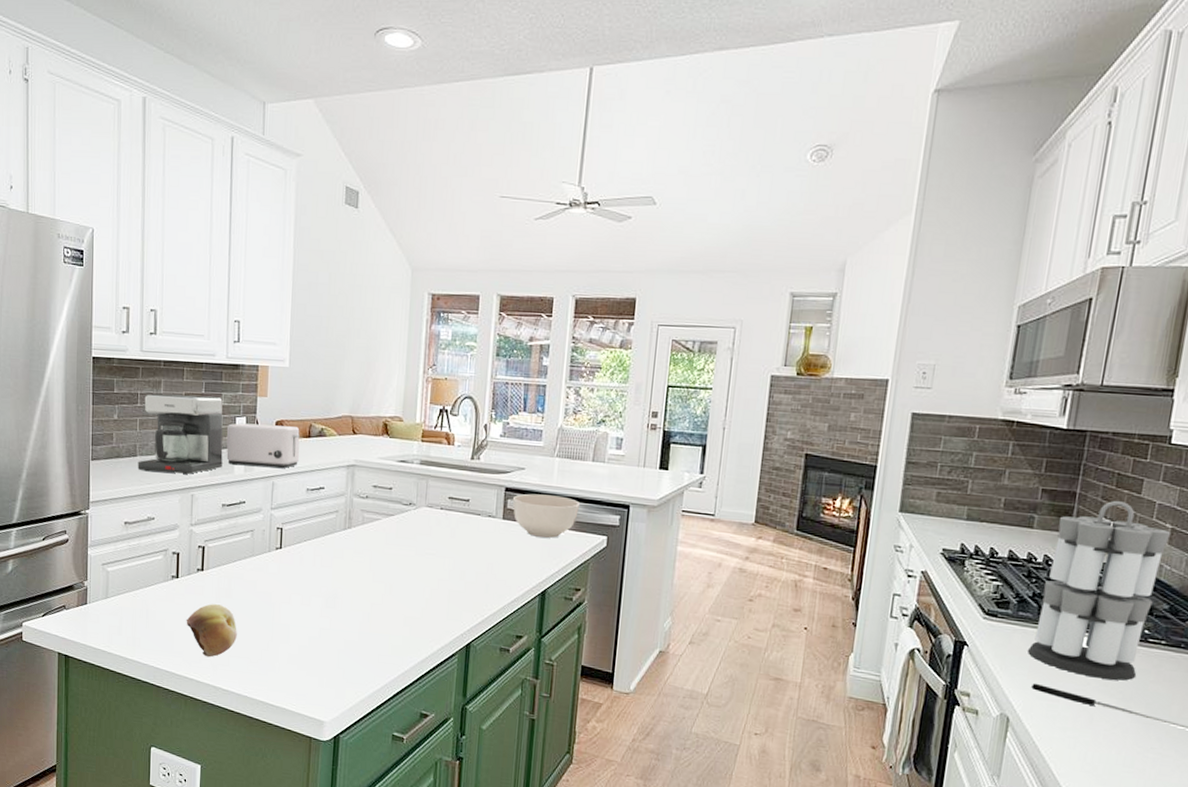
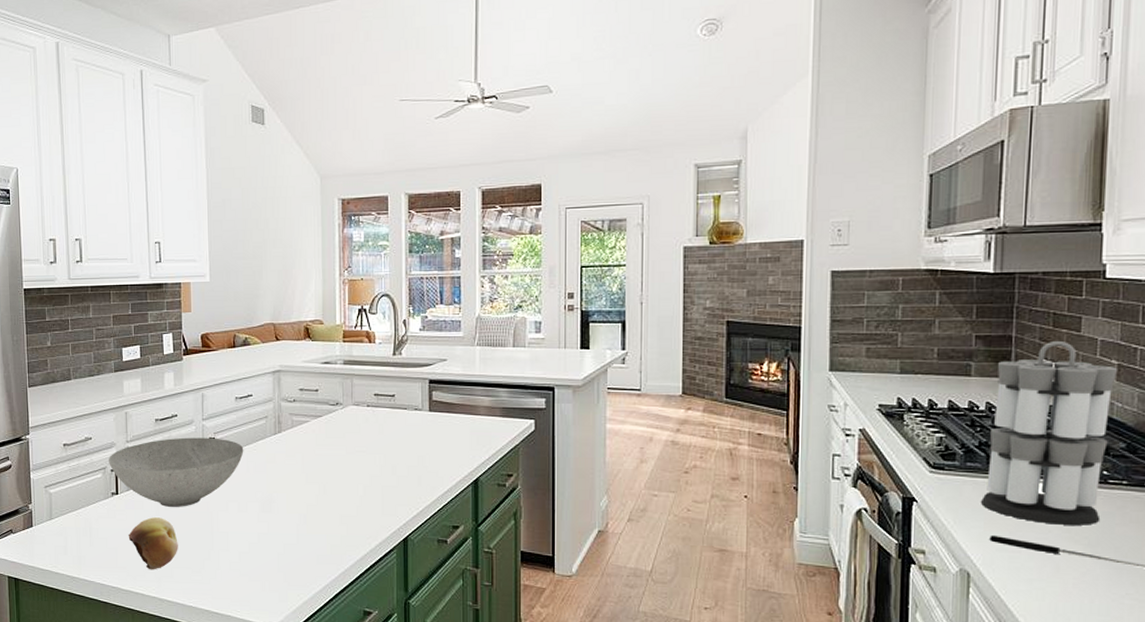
coffee maker: present [137,393,223,474] -> none [72,316,153,394]
bowl: none [171,525,312,596] -> present [109,437,244,507]
toaster: present [226,423,300,469] -> none [154,338,227,380]
bowl: present [512,493,581,538] -> none [437,384,505,426]

